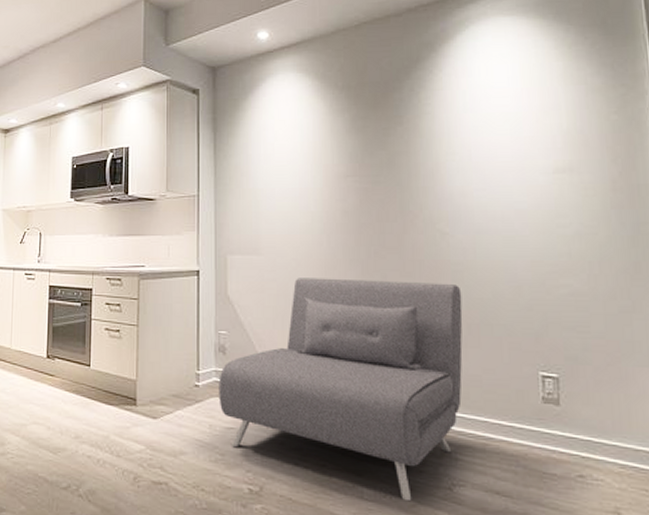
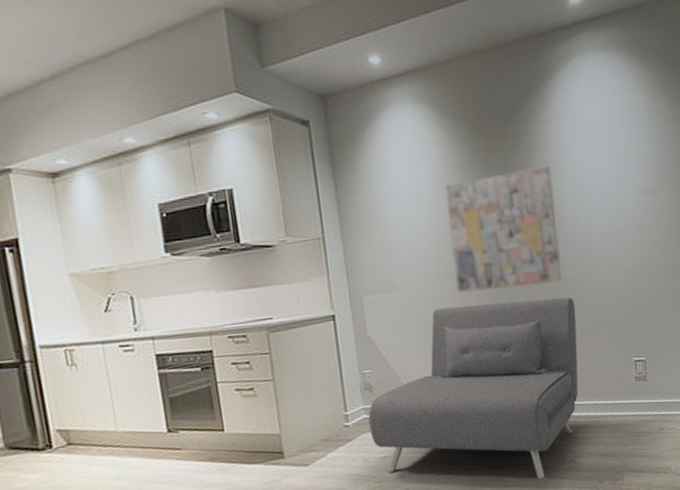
wall art: none [319,135,446,266] -> present [444,165,562,292]

